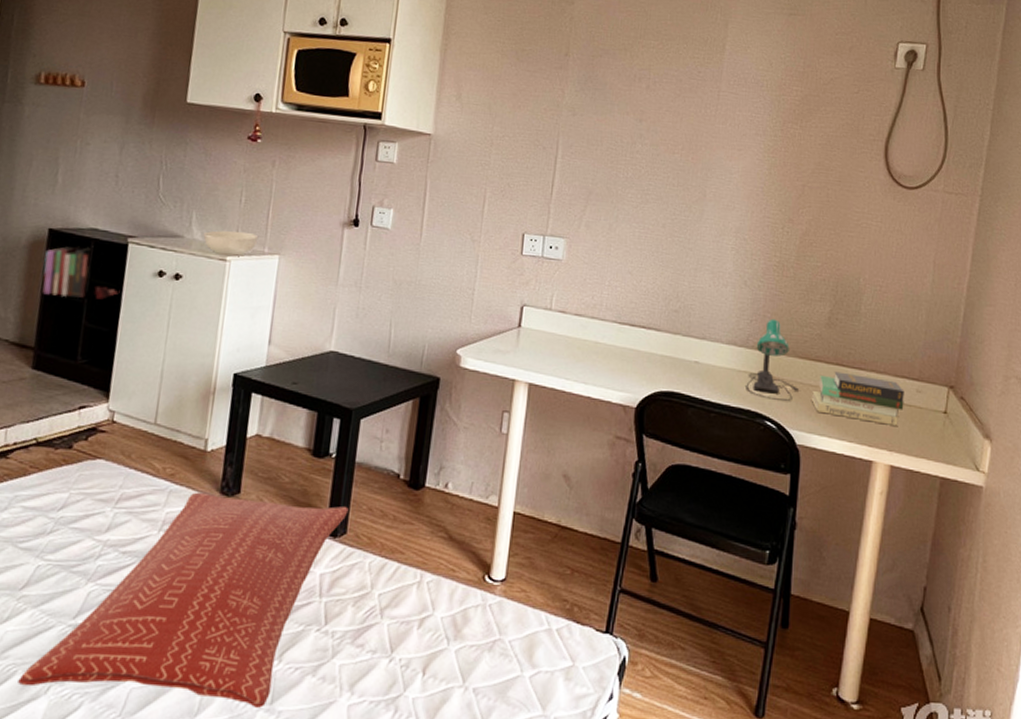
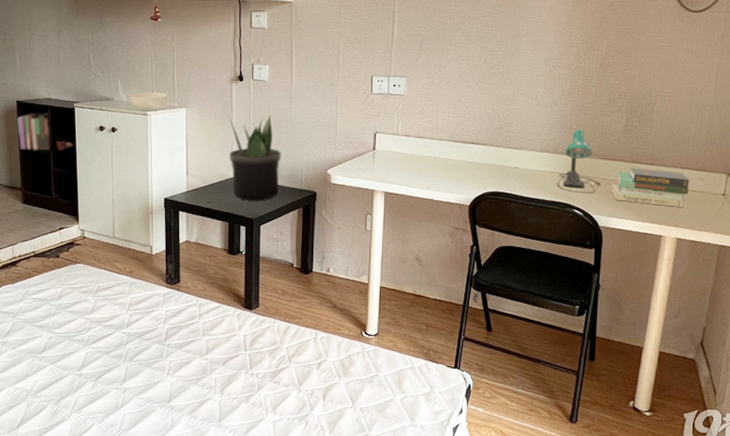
pillow: present [18,492,349,708] -> none [49,283,258,424]
planter: none [328,270,399,384] -> present [228,115,281,200]

